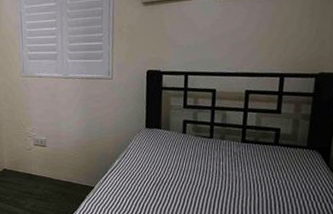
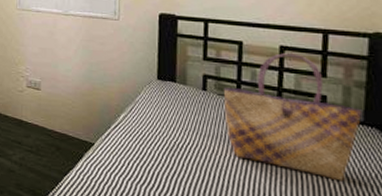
tote bag: none [200,96,307,195] -> present [224,53,363,182]

